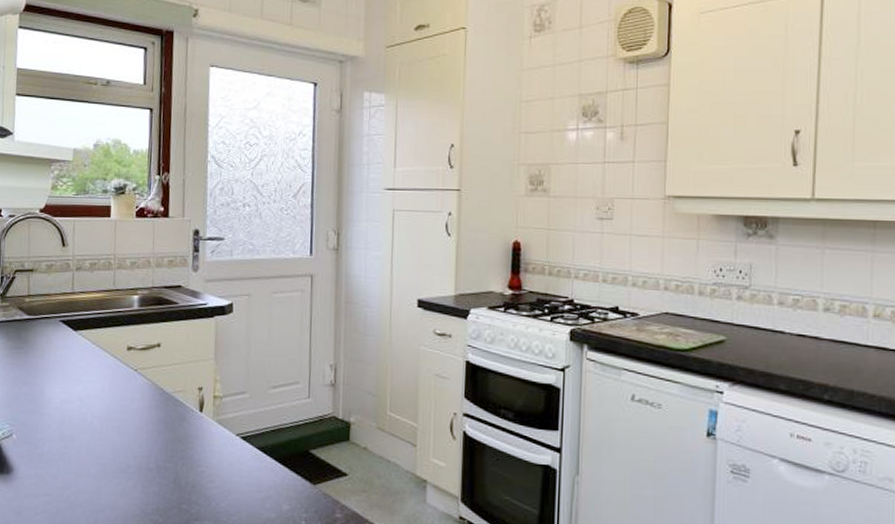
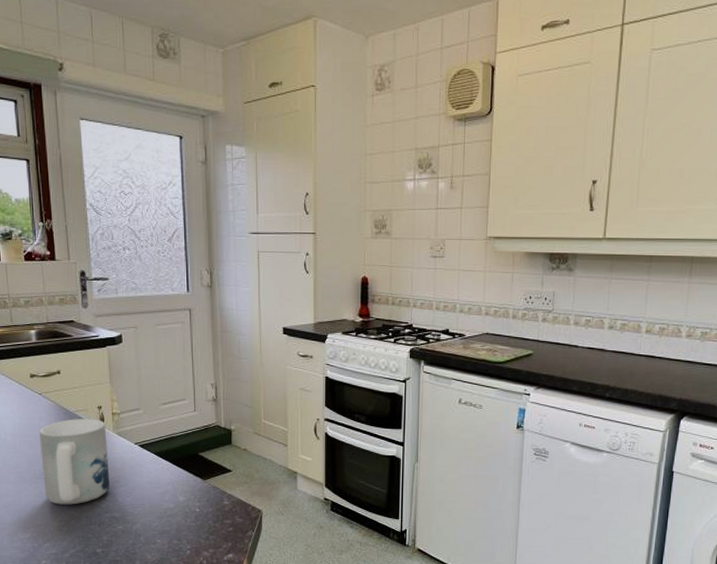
mug: none [128,401,205,508] -> present [39,418,110,505]

